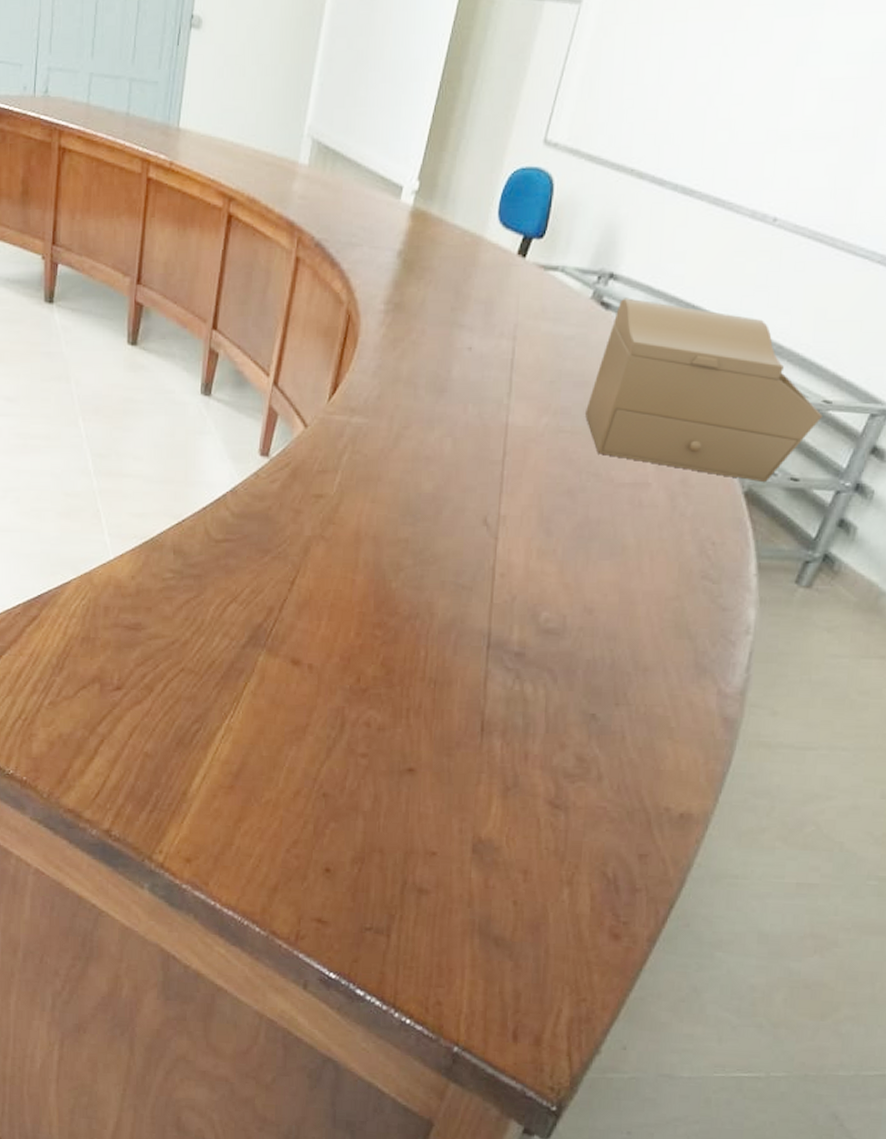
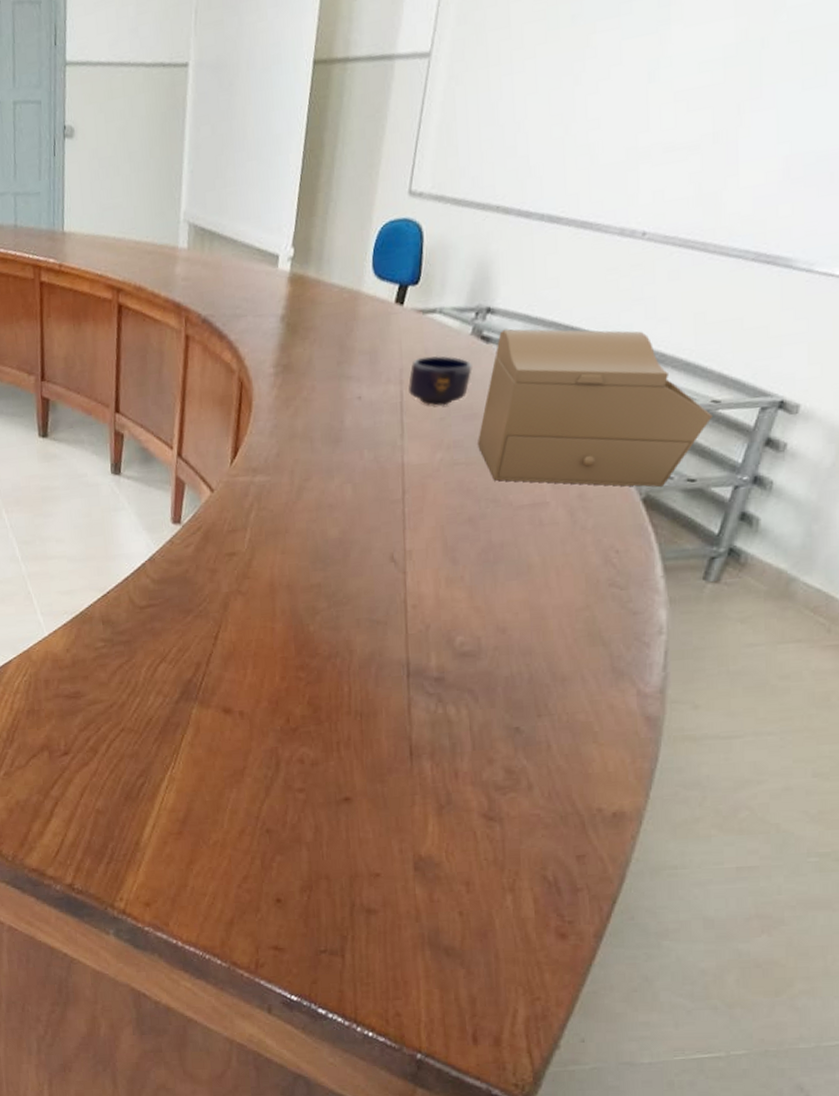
mug: none [521,315,590,369] -> present [408,355,474,406]

